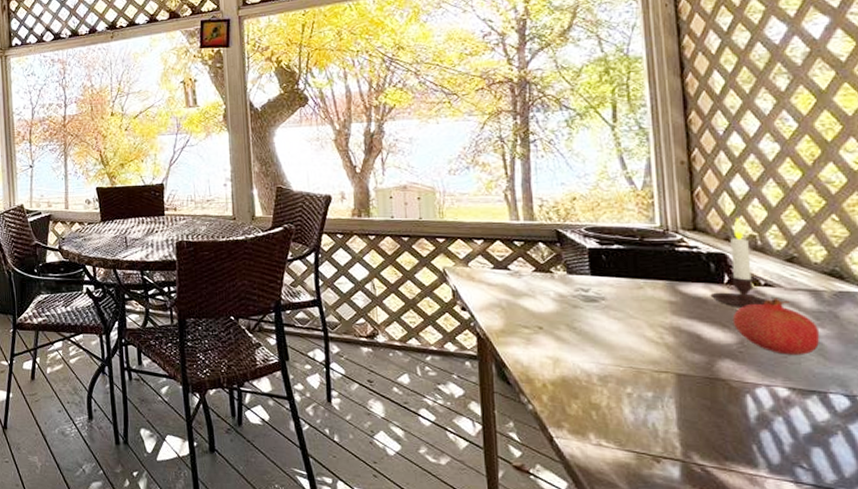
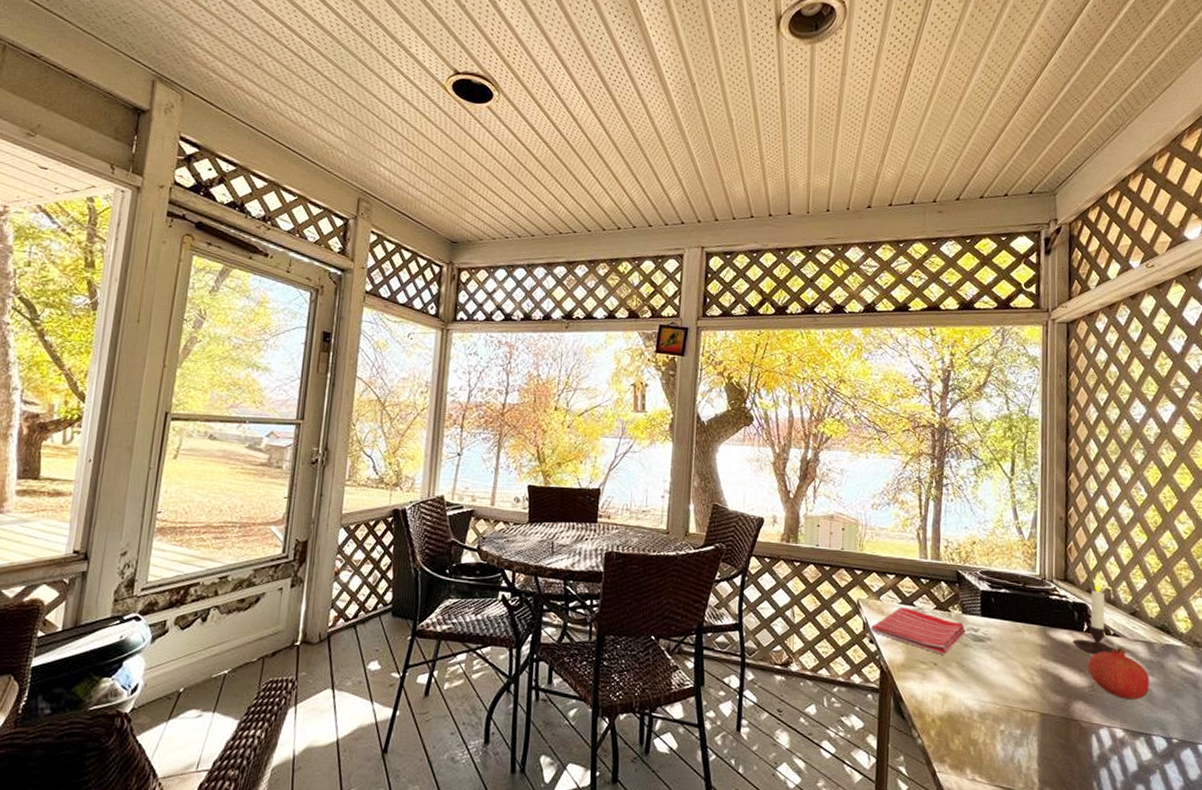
dish towel: none [462,272,574,318] -> present [871,607,966,655]

